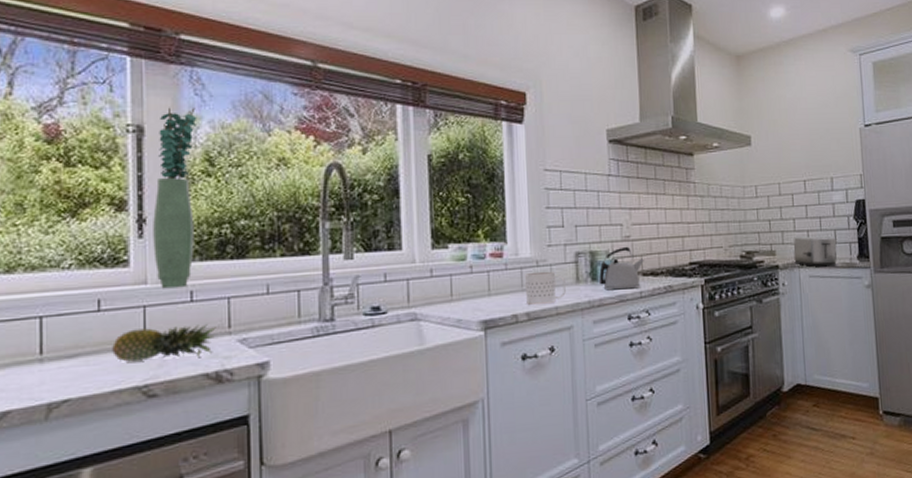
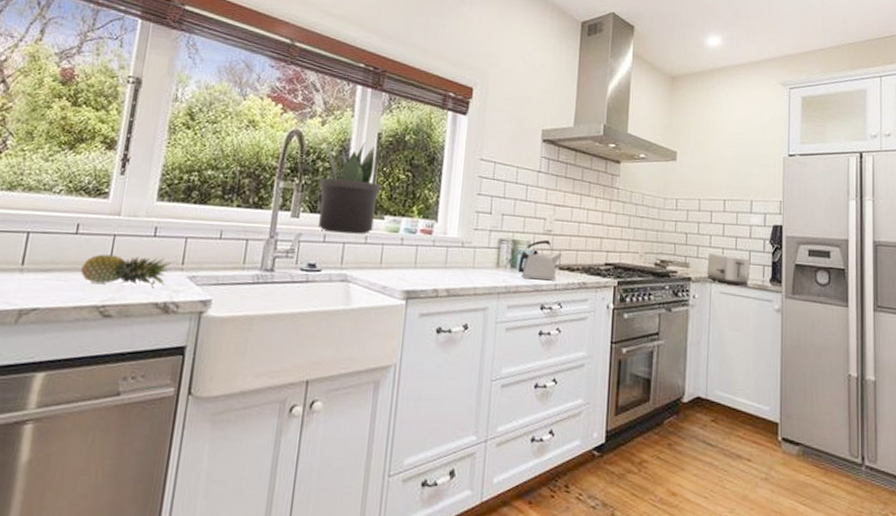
vase: present [153,107,197,289] -> none [130,65,187,223]
planter: none [369,167,439,270] -> present [318,137,380,235]
mug: present [525,271,566,306] -> none [448,251,486,284]

